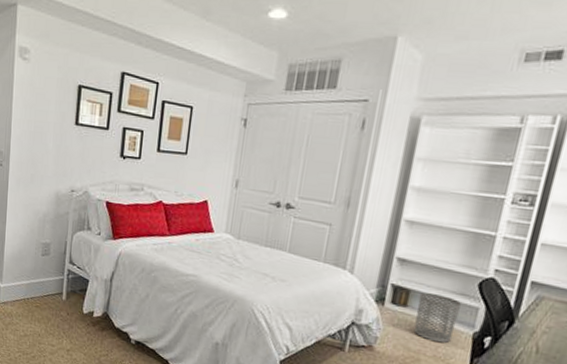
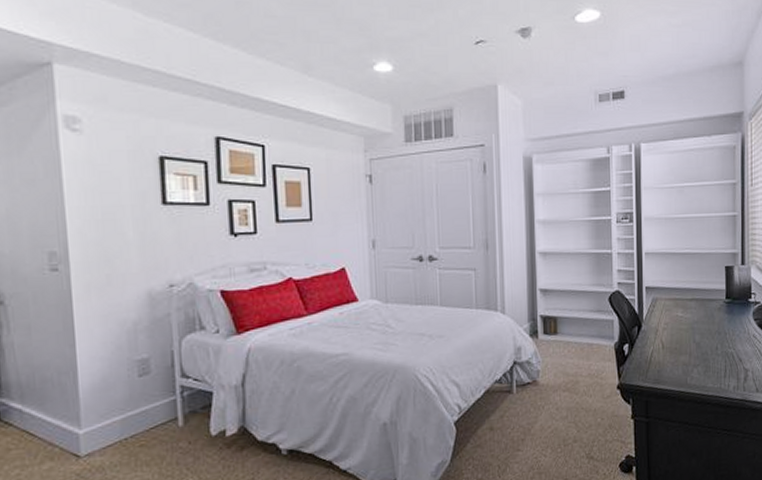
waste bin: present [413,292,461,343] -> none [565,316,600,361]

